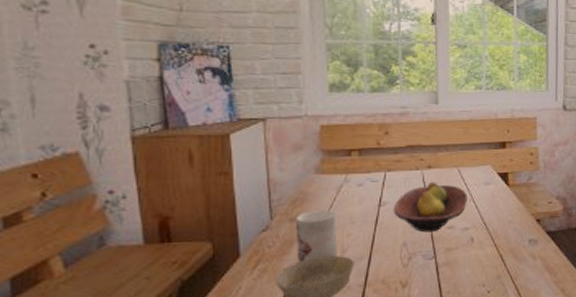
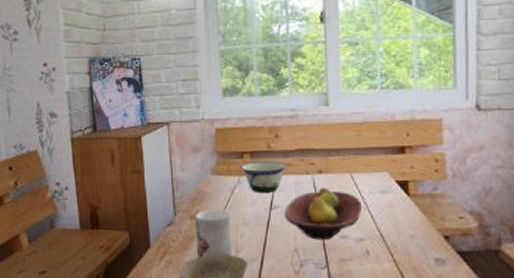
bowl: none [348,158,397,191] -> present [241,161,287,194]

